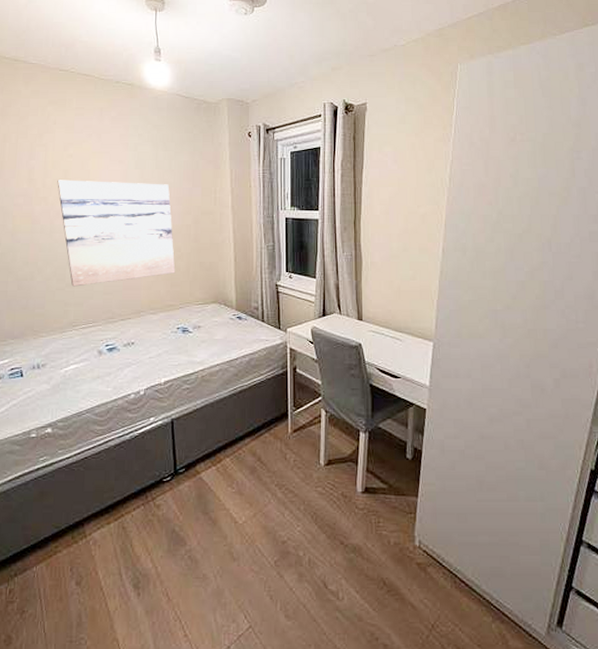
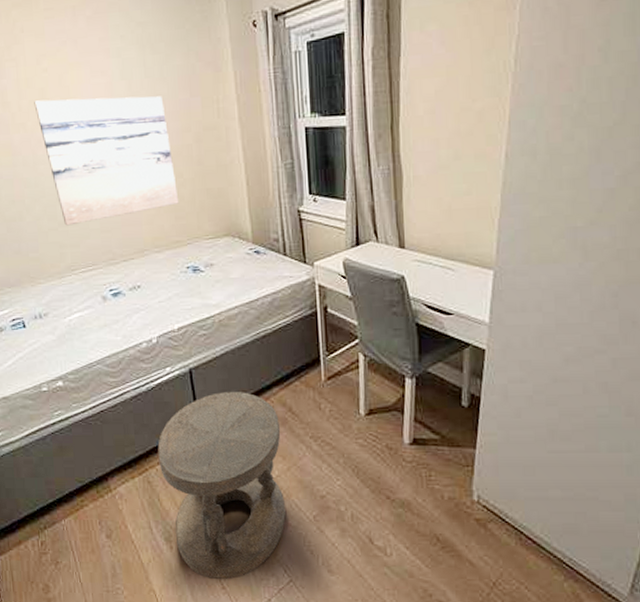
stool: none [135,442,250,627] -> present [158,392,286,580]

